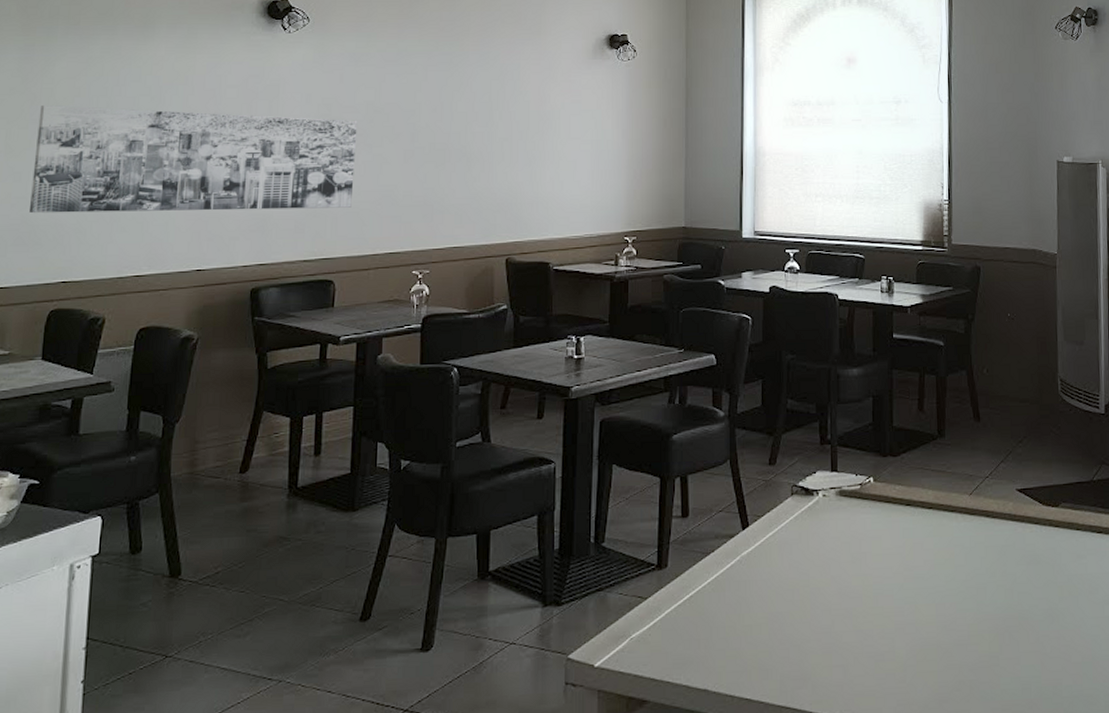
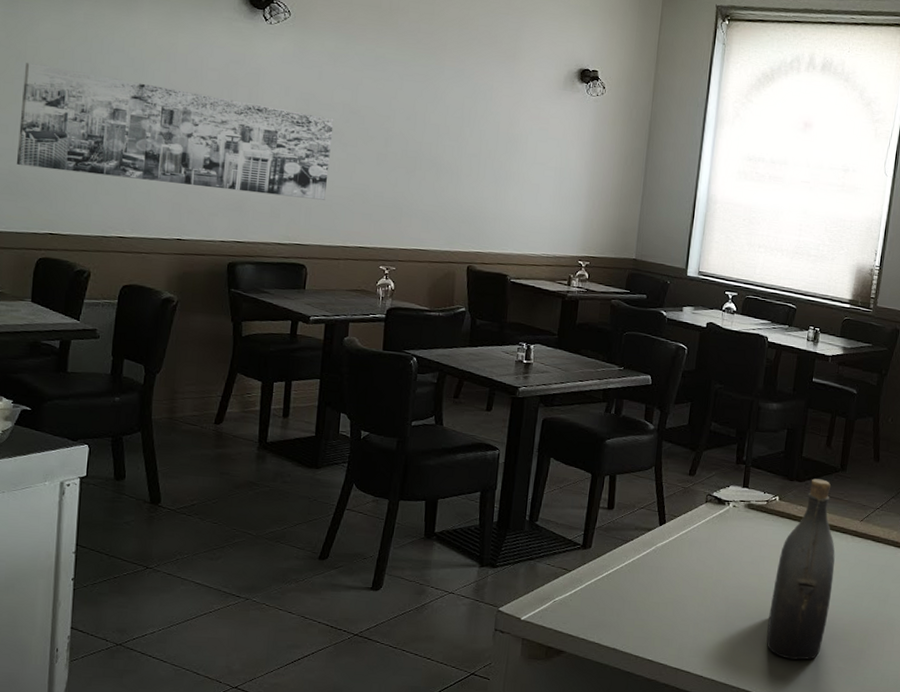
water jug: none [880,450,949,677] -> present [767,478,835,660]

